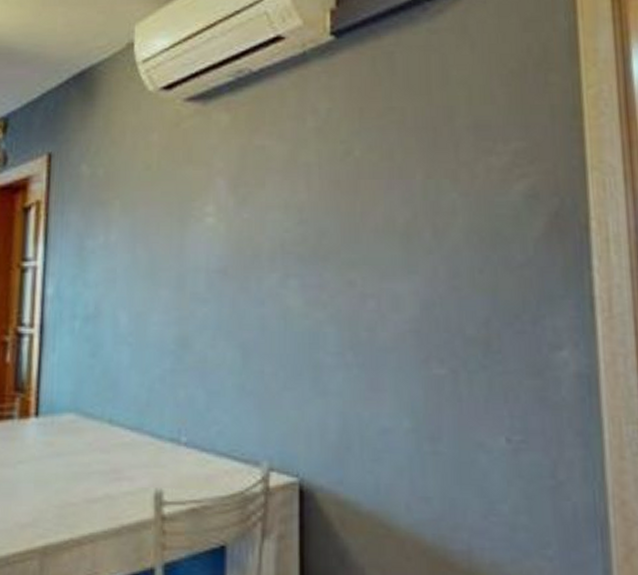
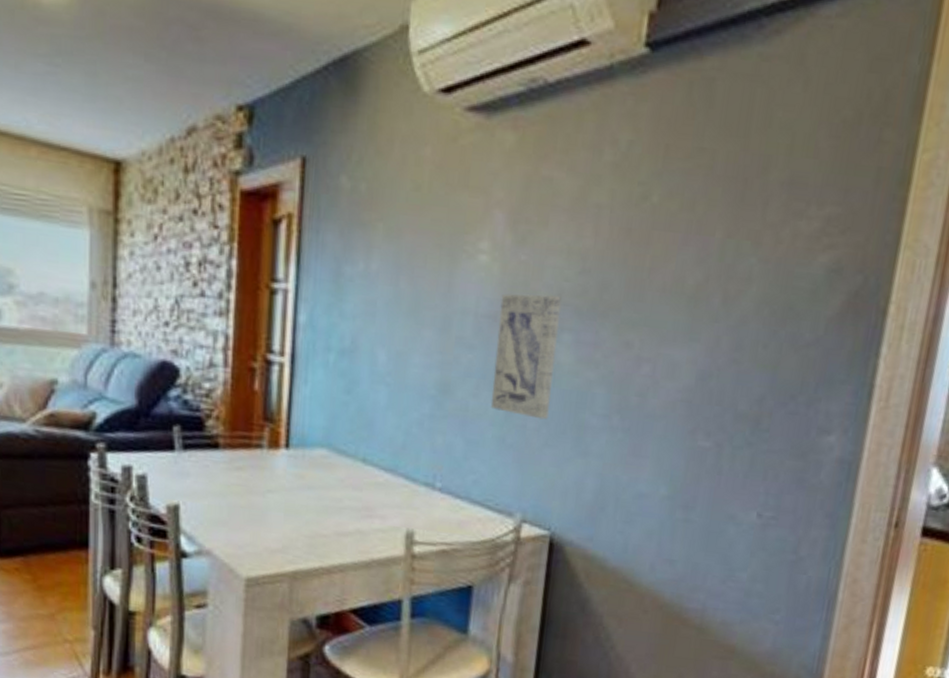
wall art: none [228,246,285,363] -> present [490,293,562,420]

